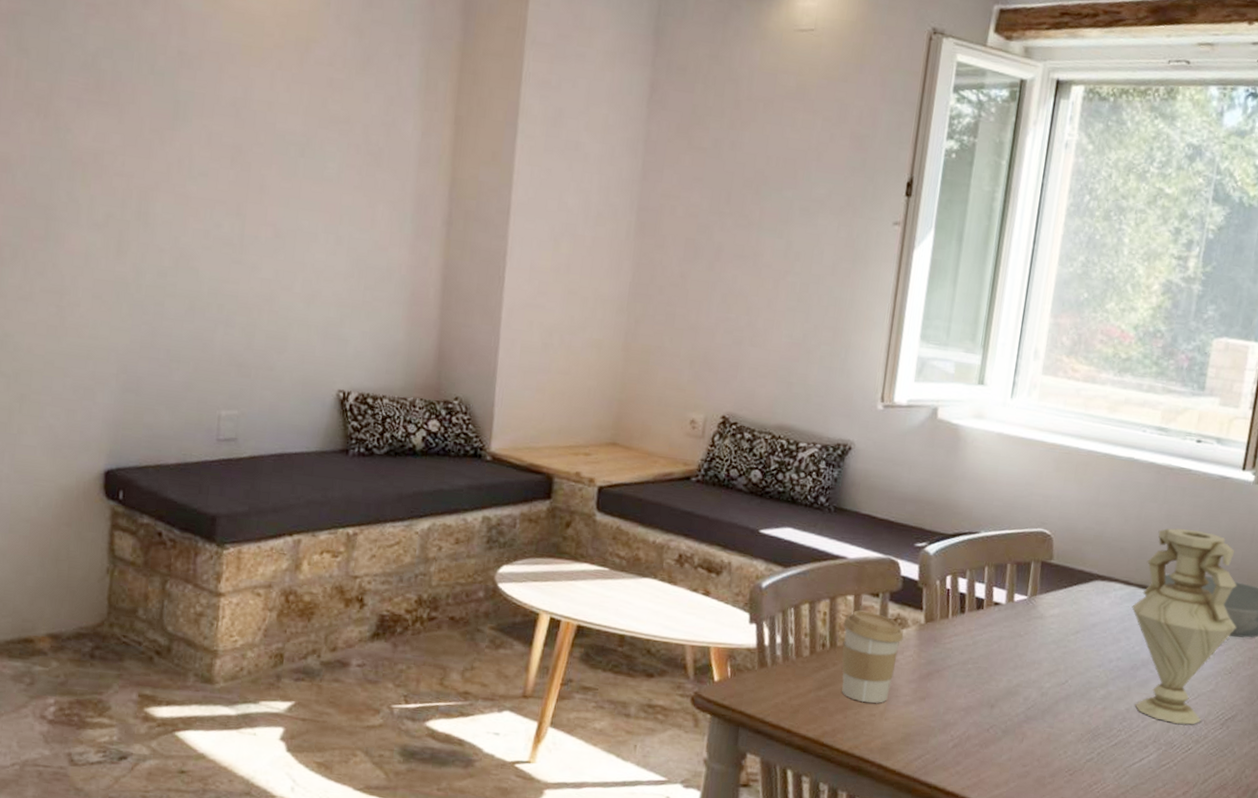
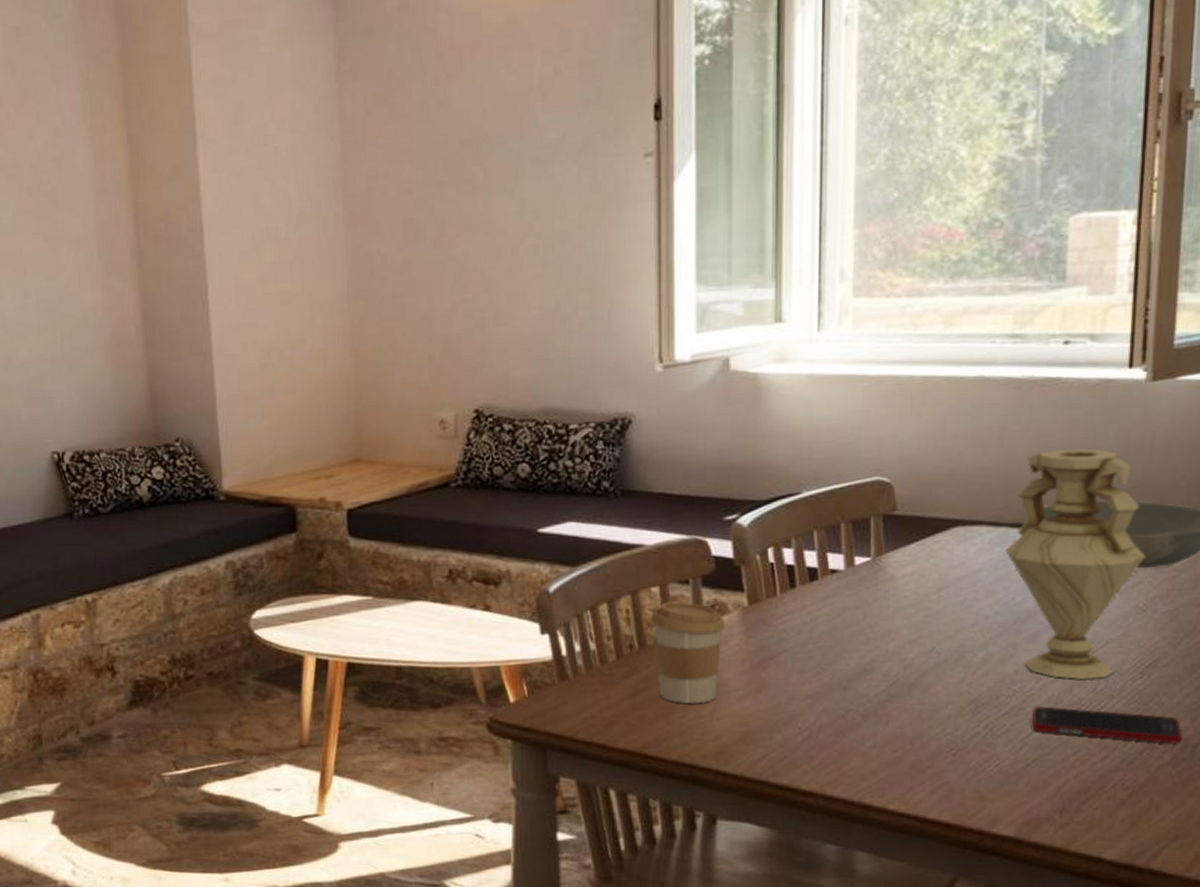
cell phone: none [1133,742,1246,788] -> present [1031,706,1182,745]

